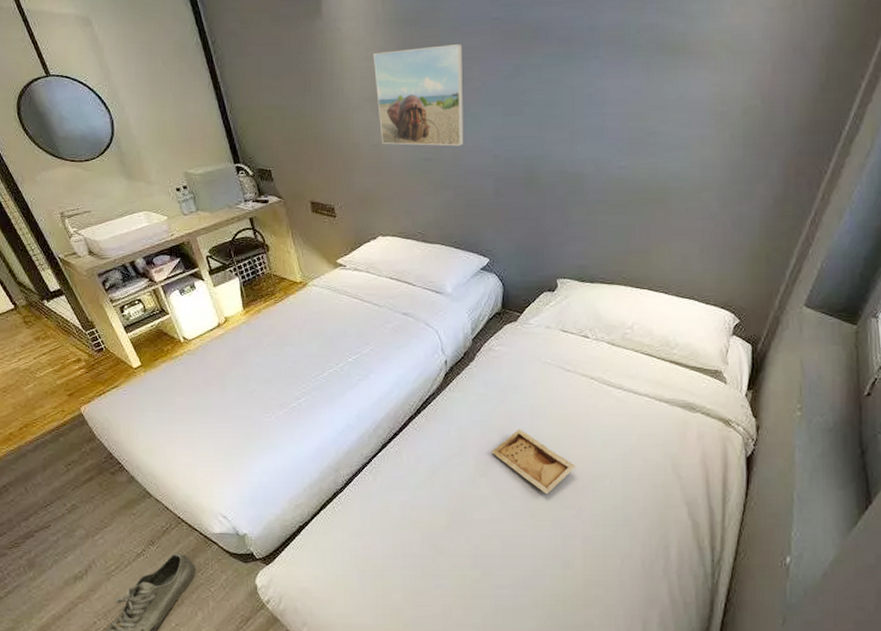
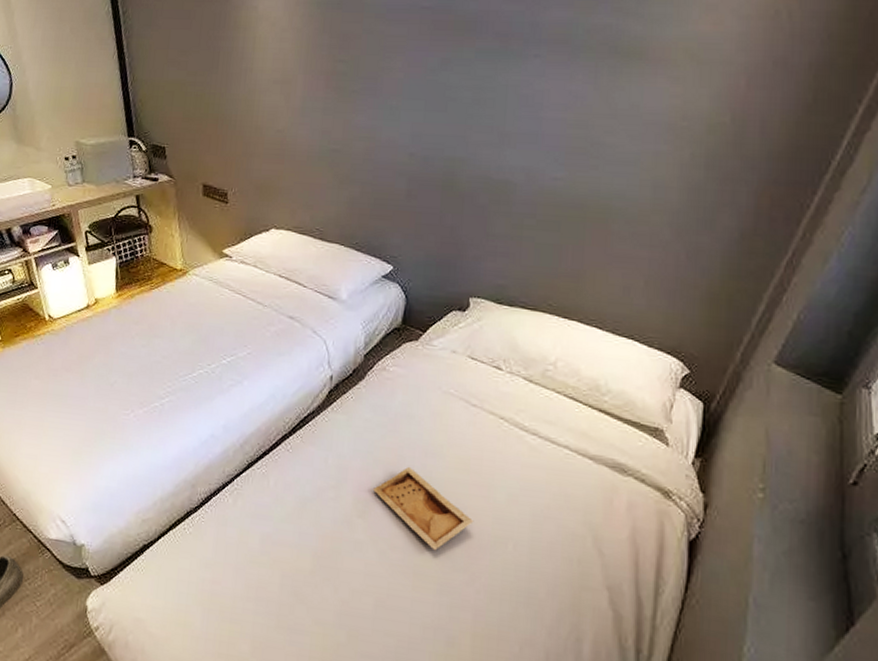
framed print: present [373,43,464,146] -> none [286,31,386,140]

